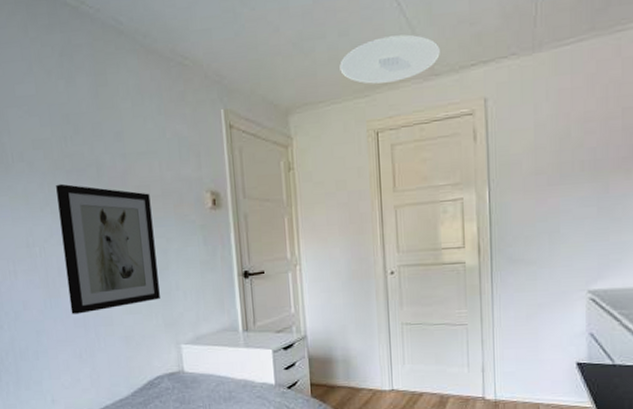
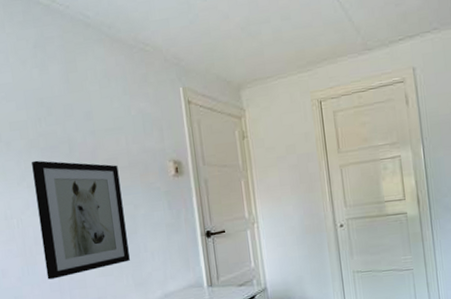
ceiling light: present [339,34,440,84] -> none [283,16,371,60]

